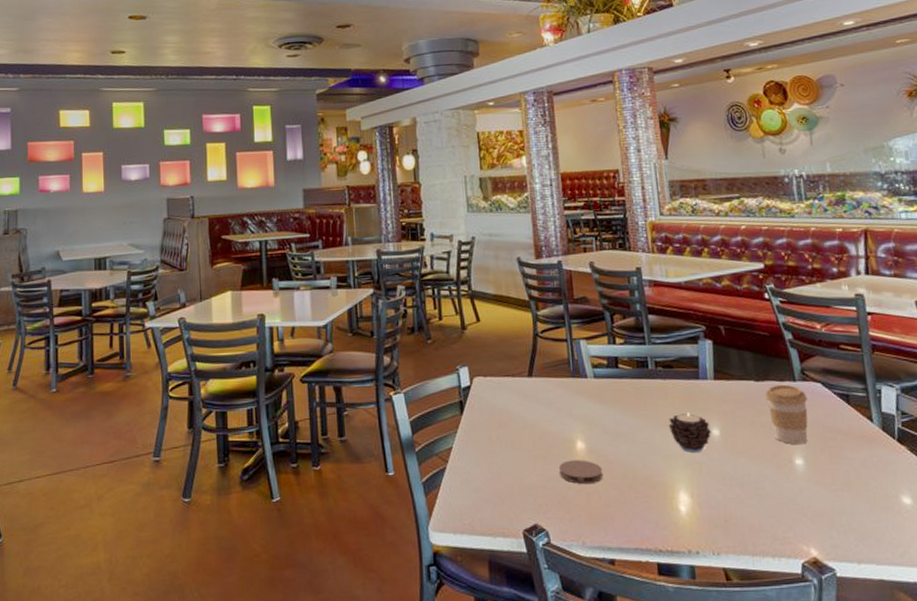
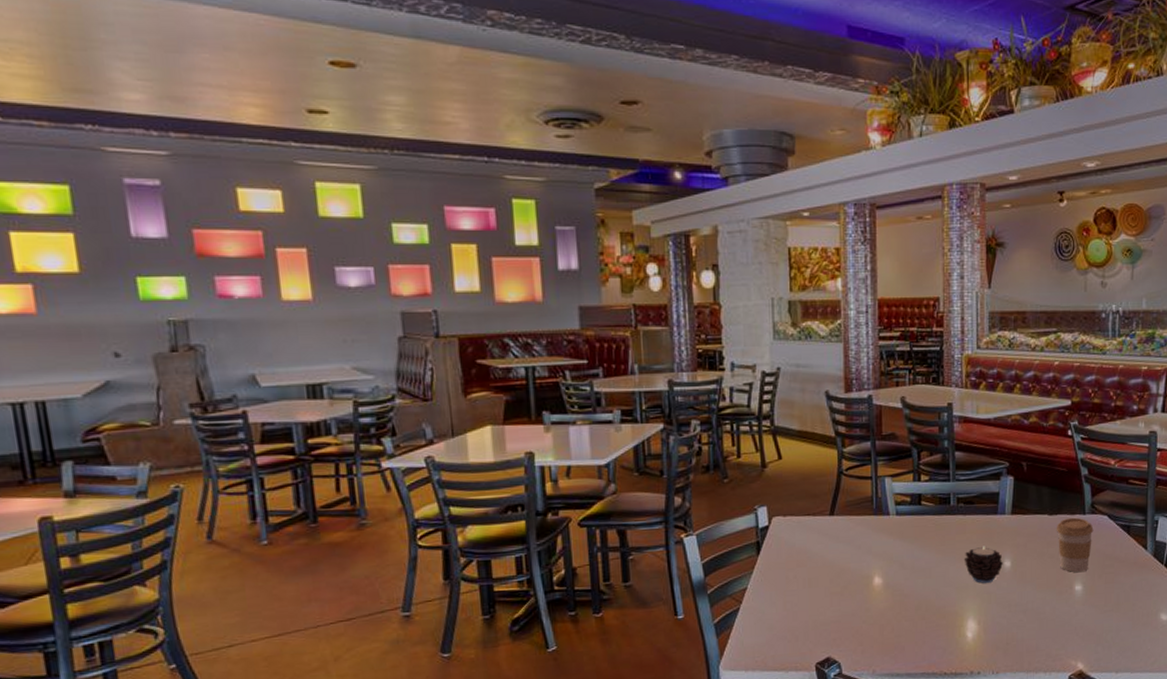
coaster: present [558,460,604,485] -> none [854,594,898,618]

